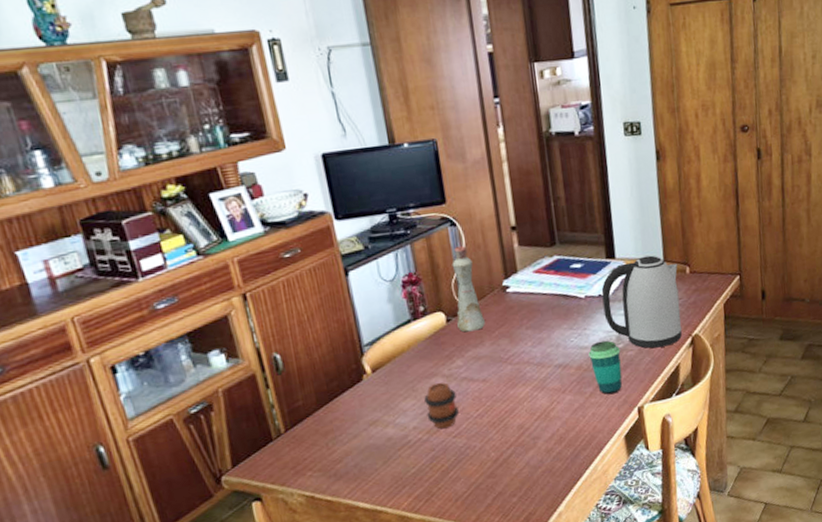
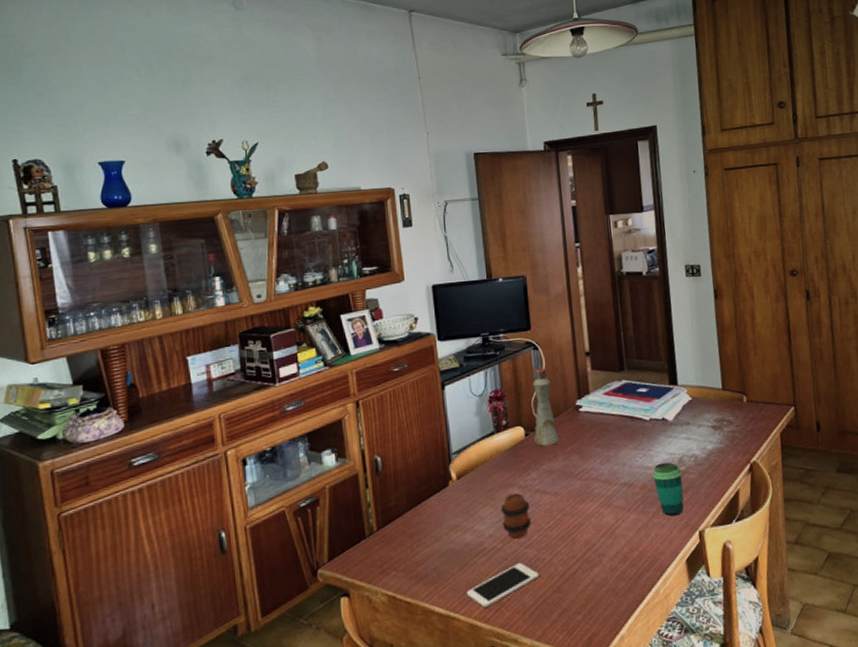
cell phone: none [392,452,471,499] -> present [466,562,539,608]
kettle: present [601,255,682,349] -> none [664,383,741,473]

